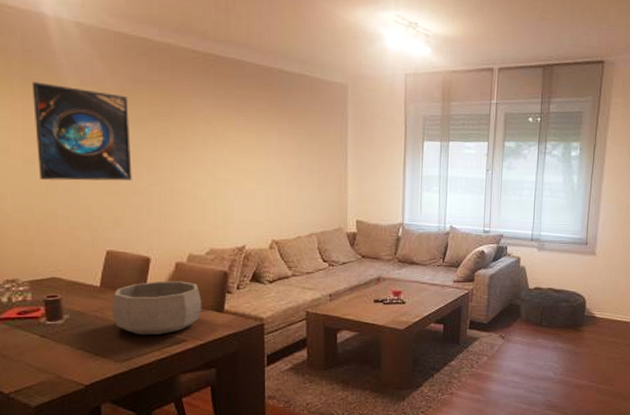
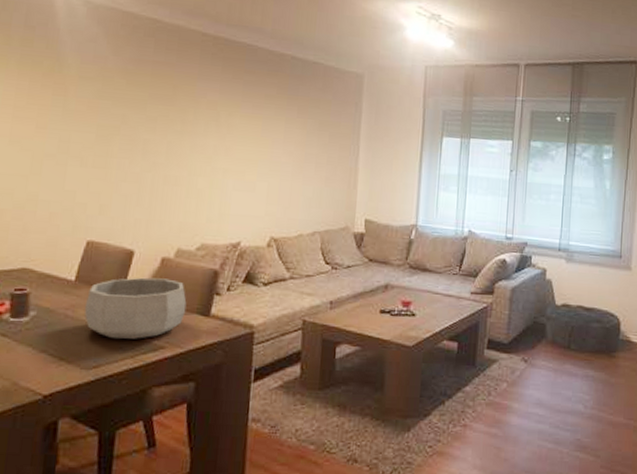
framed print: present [32,82,132,181] -> none [24,58,129,166]

